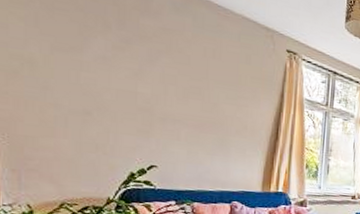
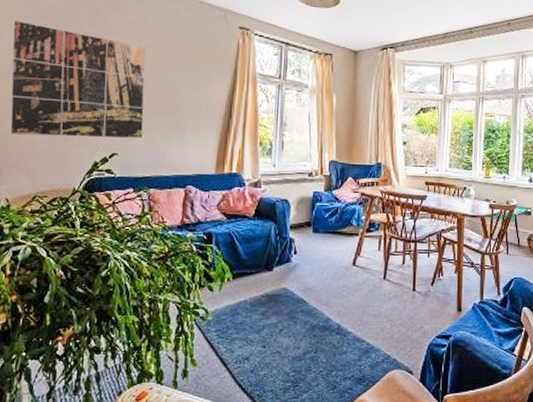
wall art: none [20,8,185,152] -> present [10,20,145,138]

